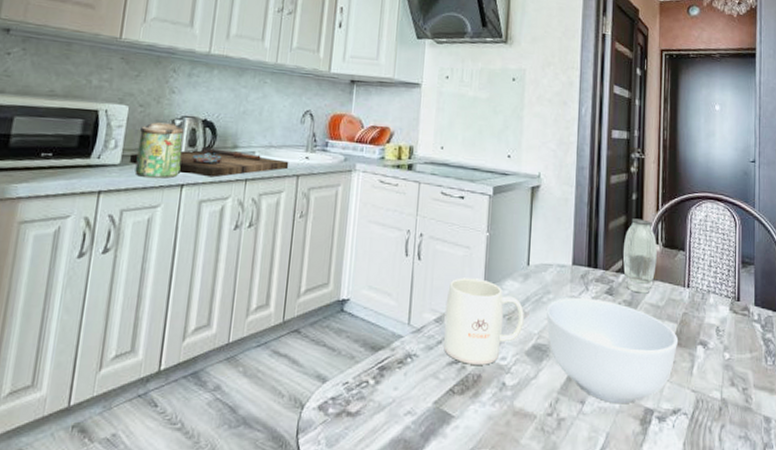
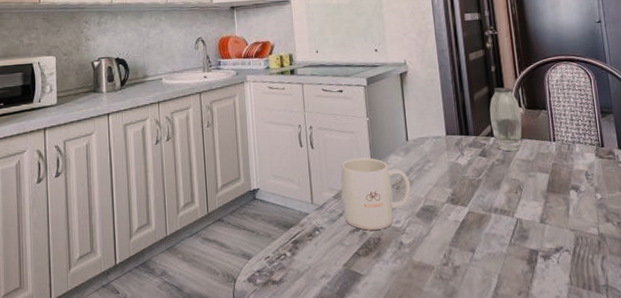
cutting board: present [129,146,289,178] -> none [63,80,191,105]
canister: present [135,122,184,180] -> none [68,65,105,113]
bowl: present [545,297,679,404] -> none [428,161,552,249]

